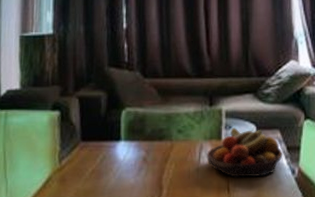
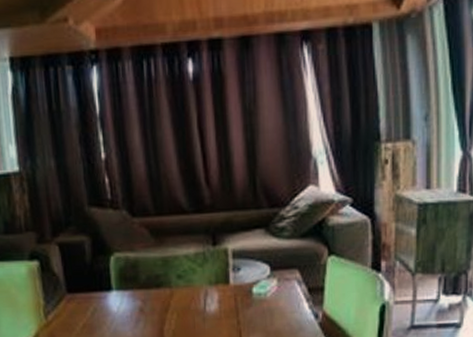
fruit bowl: present [206,128,284,177] -> none [213,269,305,325]

